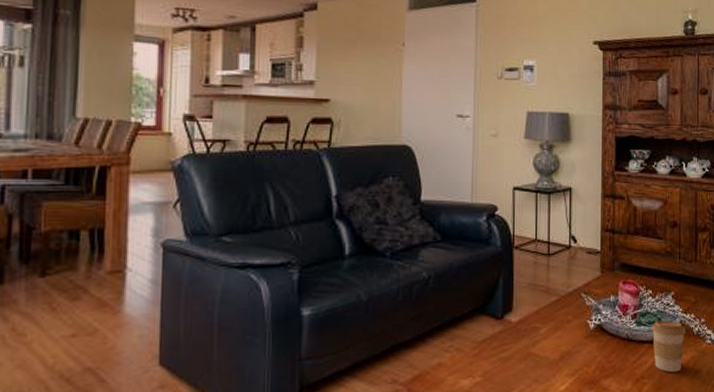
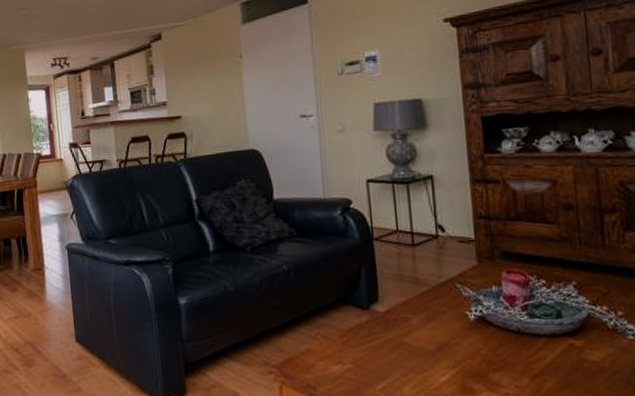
coffee cup: present [651,320,686,373] -> none [549,313,598,370]

